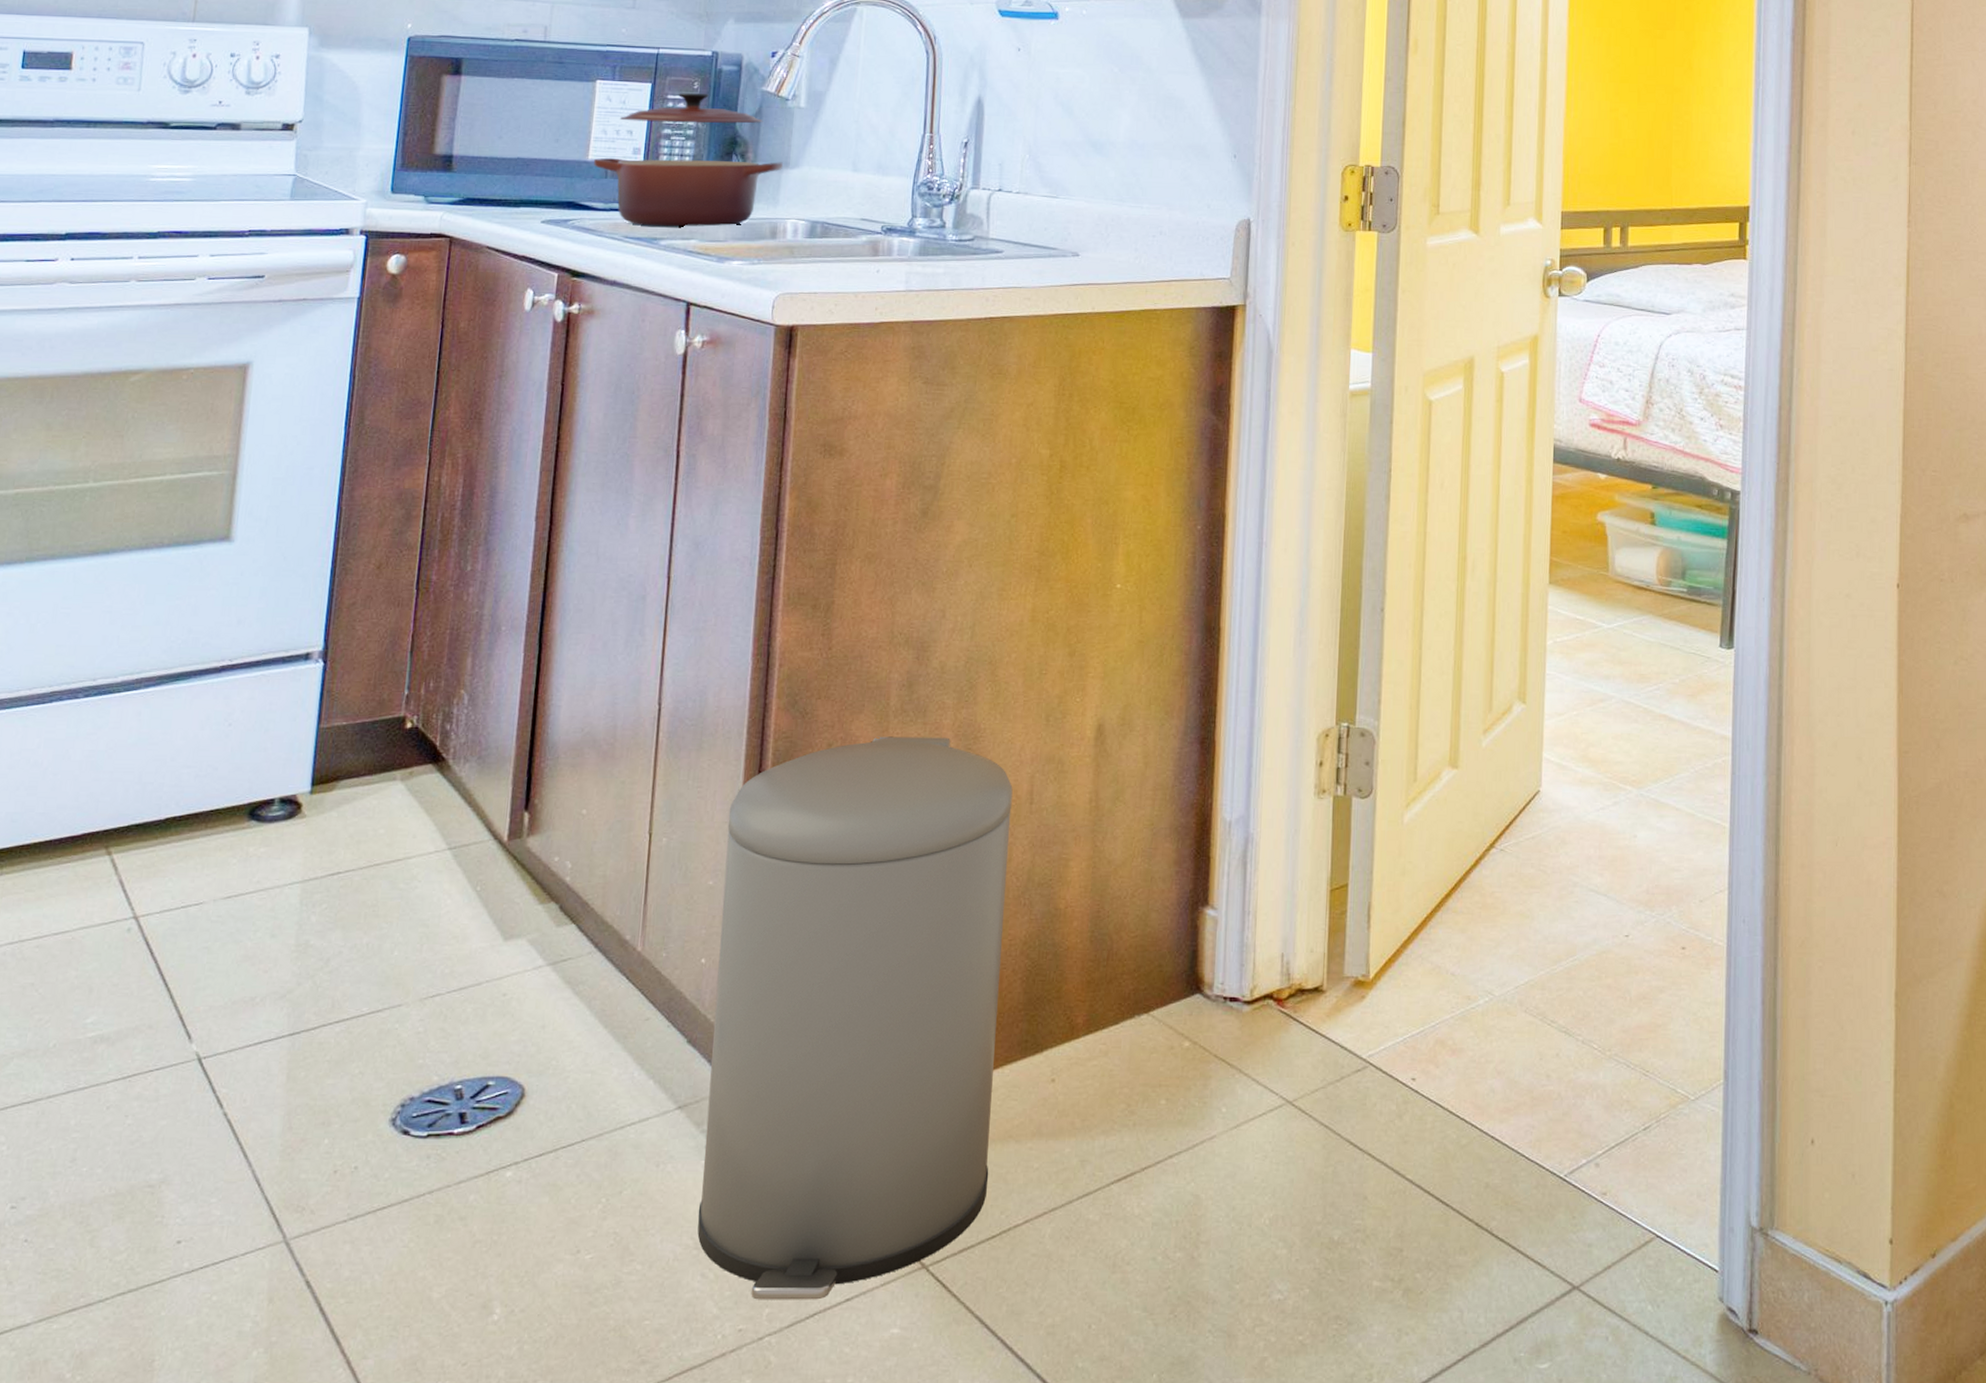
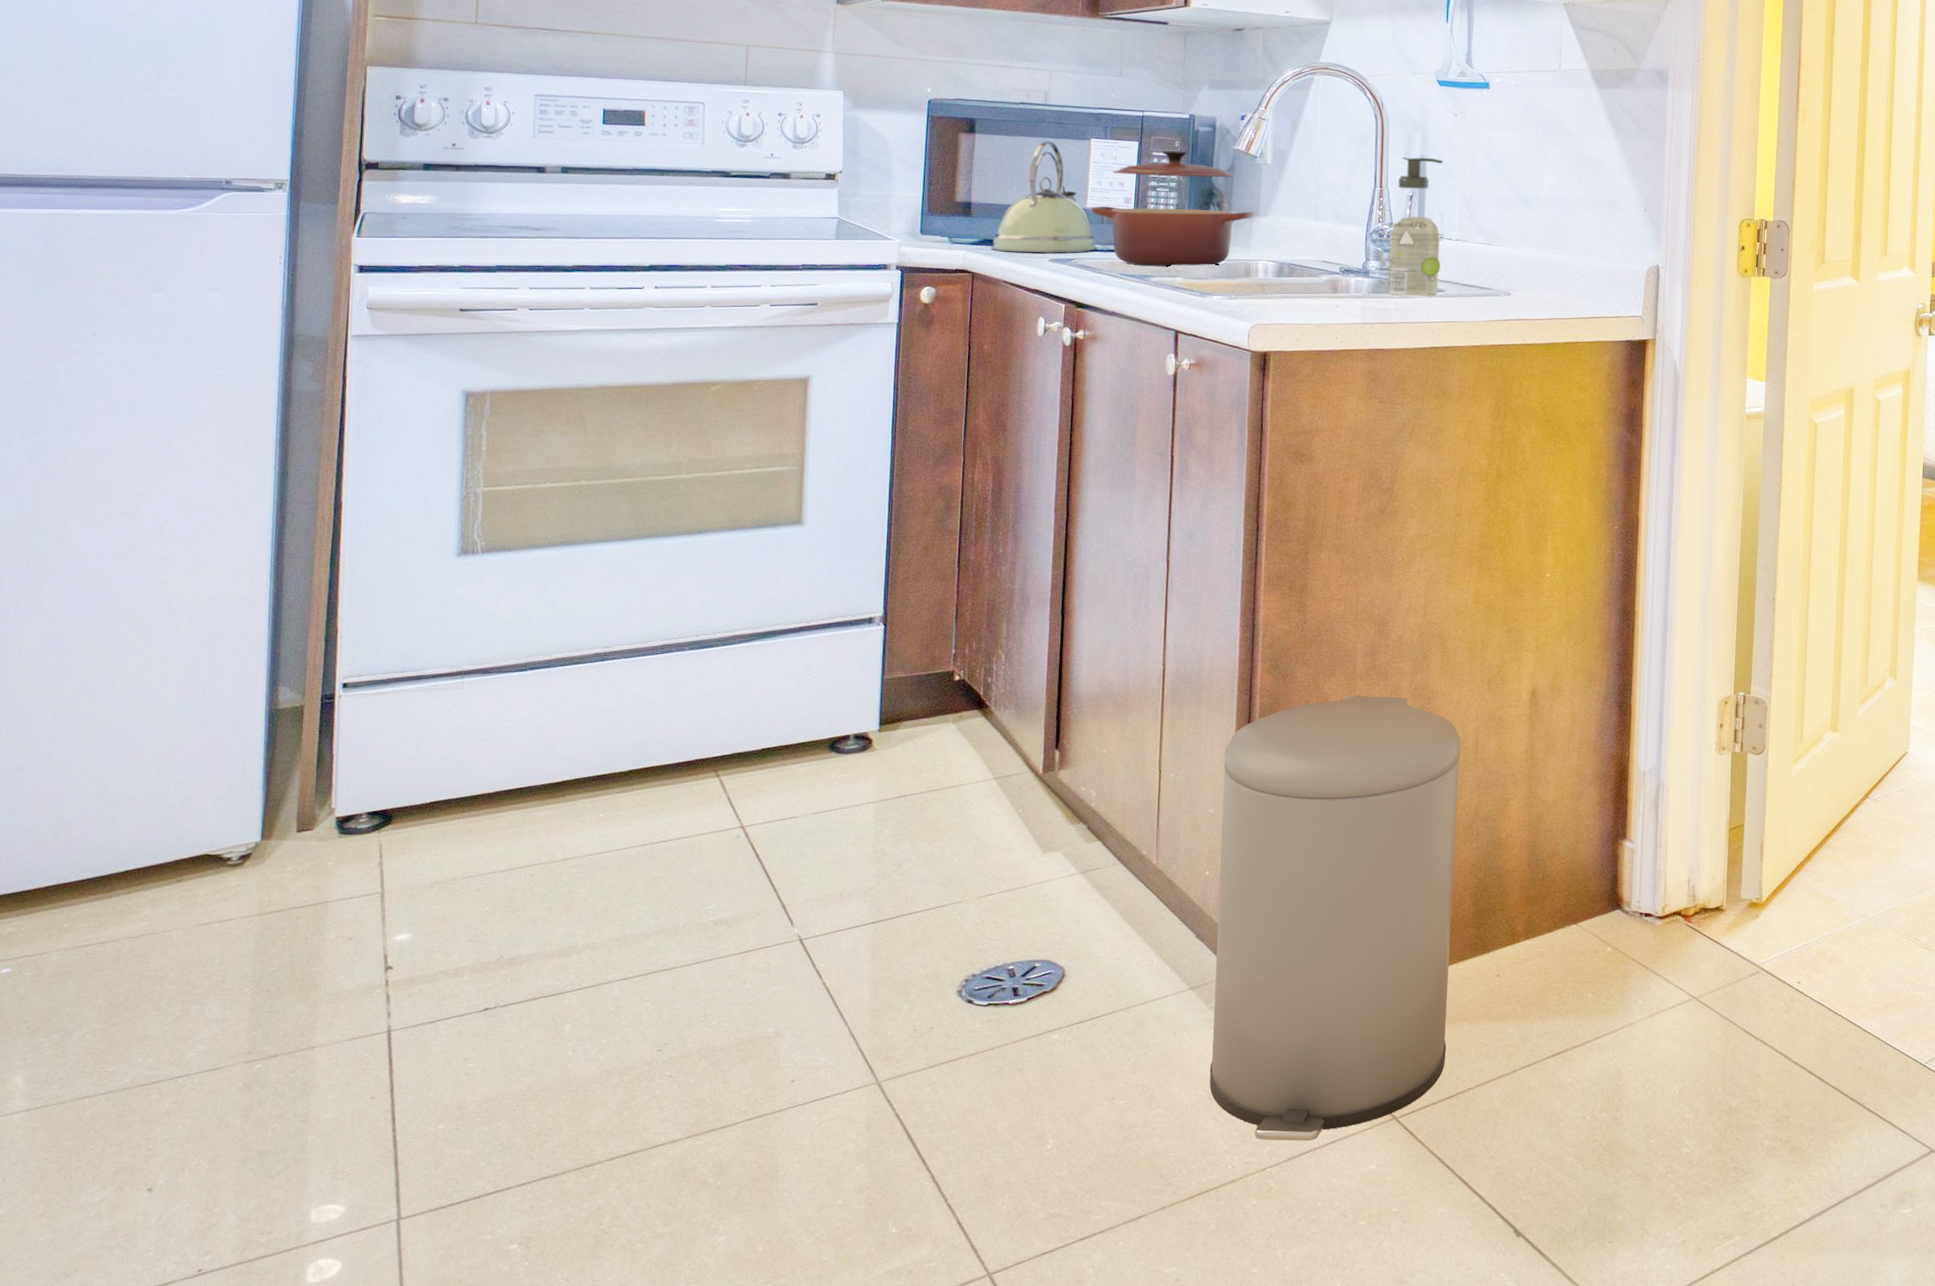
kettle: none [474,83,599,214] -> present [991,141,1097,253]
soap dispenser: none [926,97,1004,260] -> present [1378,156,1444,298]

